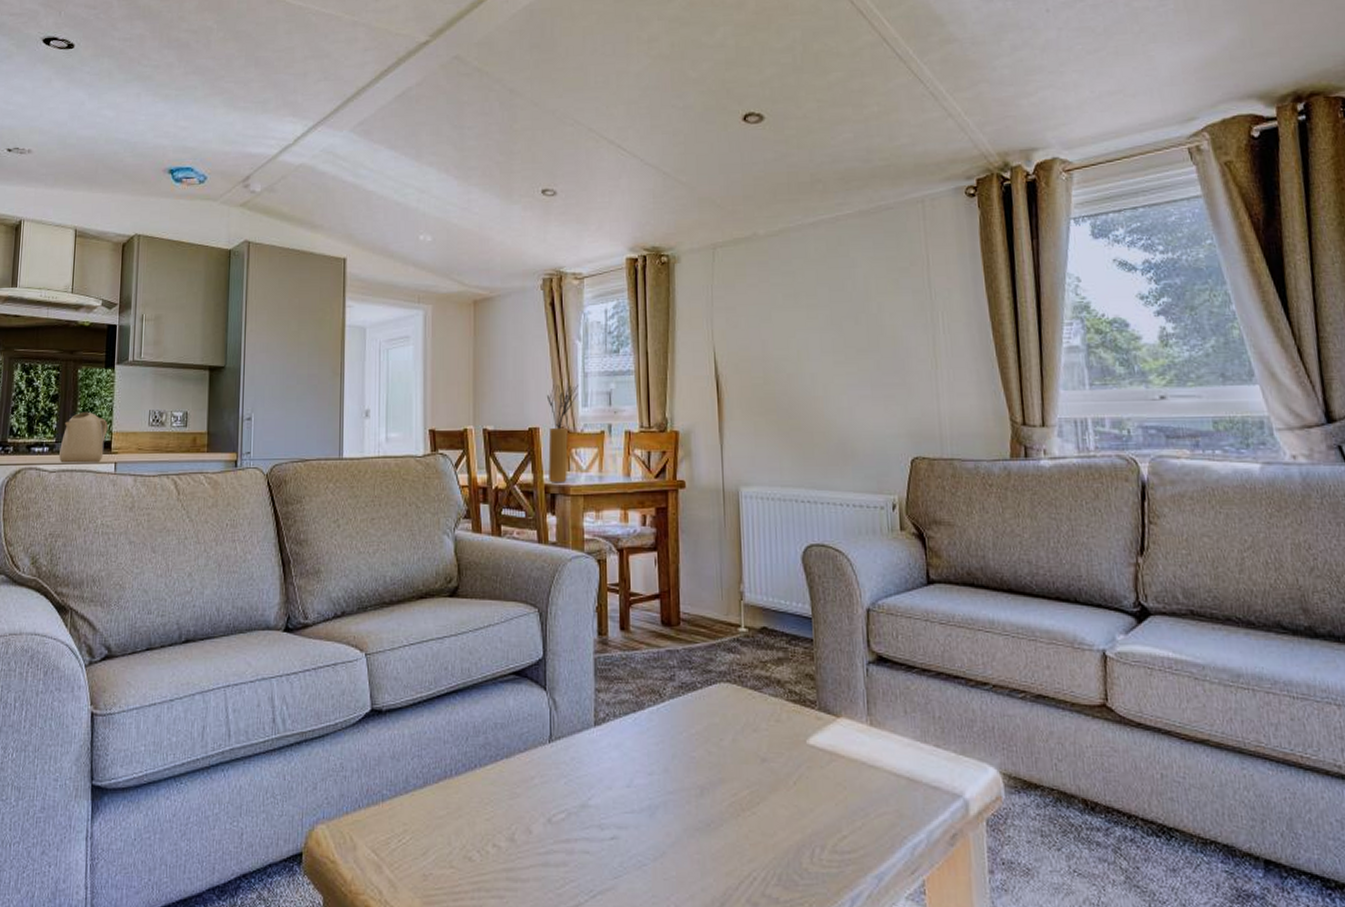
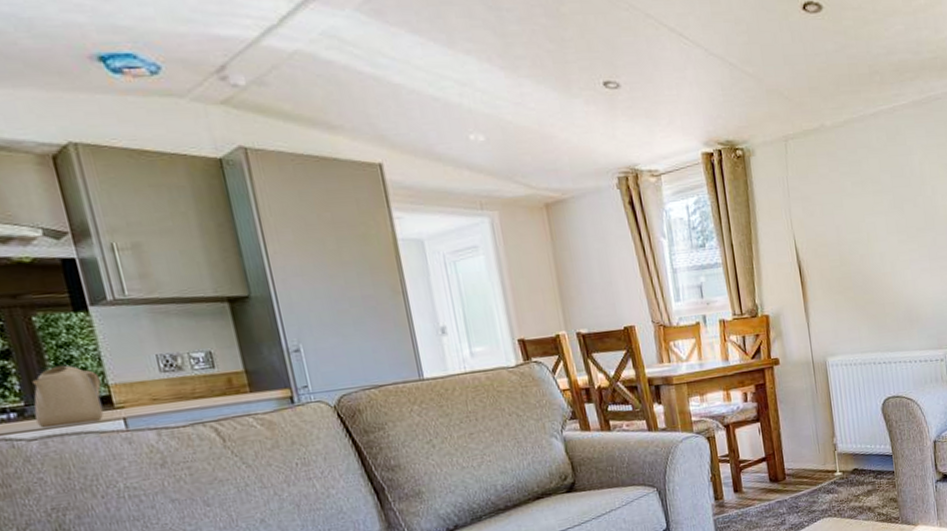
vase: present [546,383,578,483] -> none [637,280,670,376]

